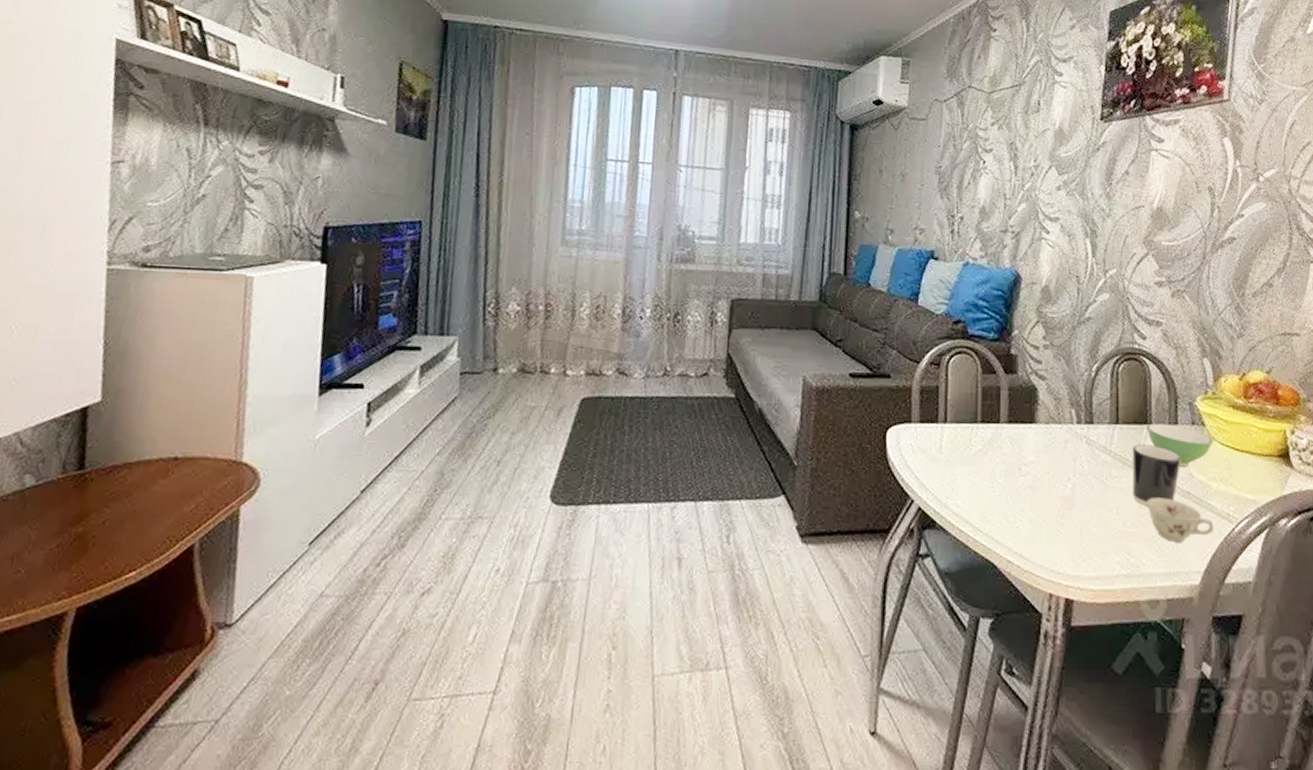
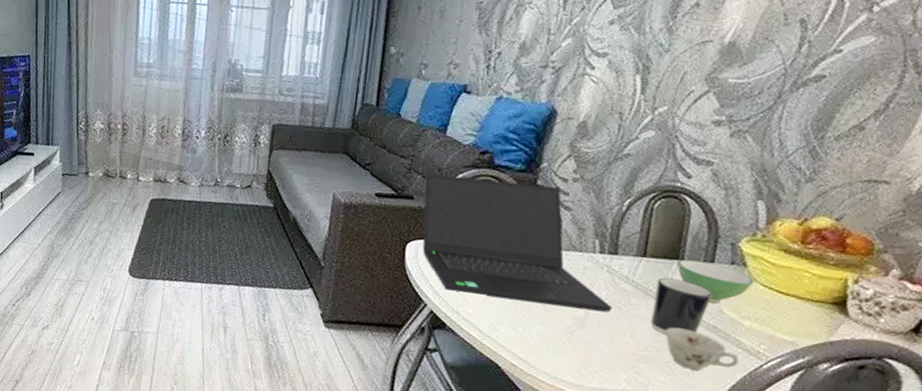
laptop: none [900,348,1097,487] -> present [422,174,613,312]

